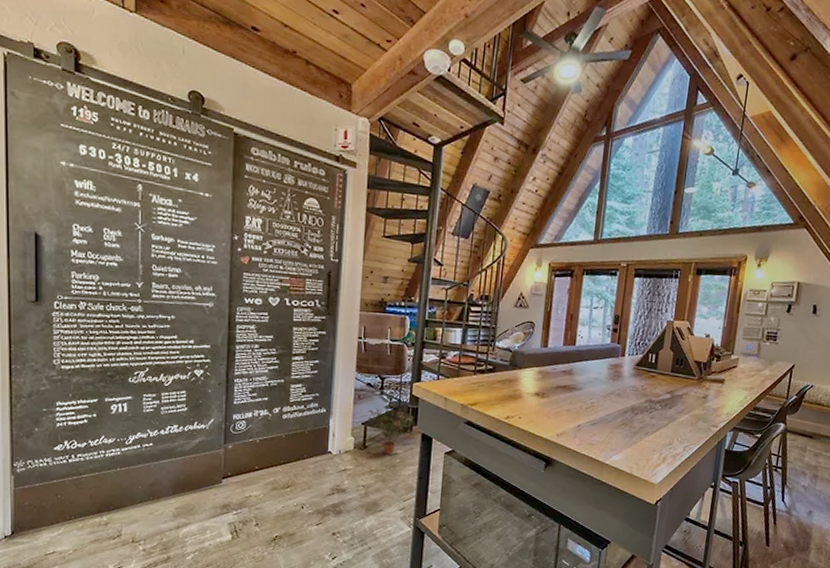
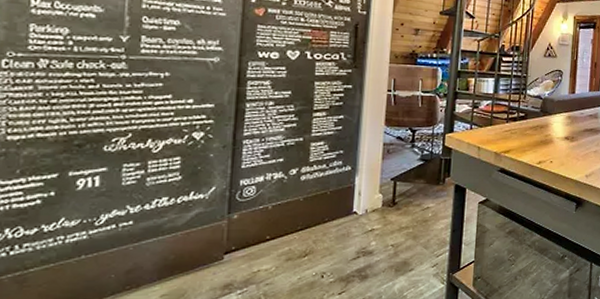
potted plant: present [368,402,414,455] -> none [398,154,447,210]

